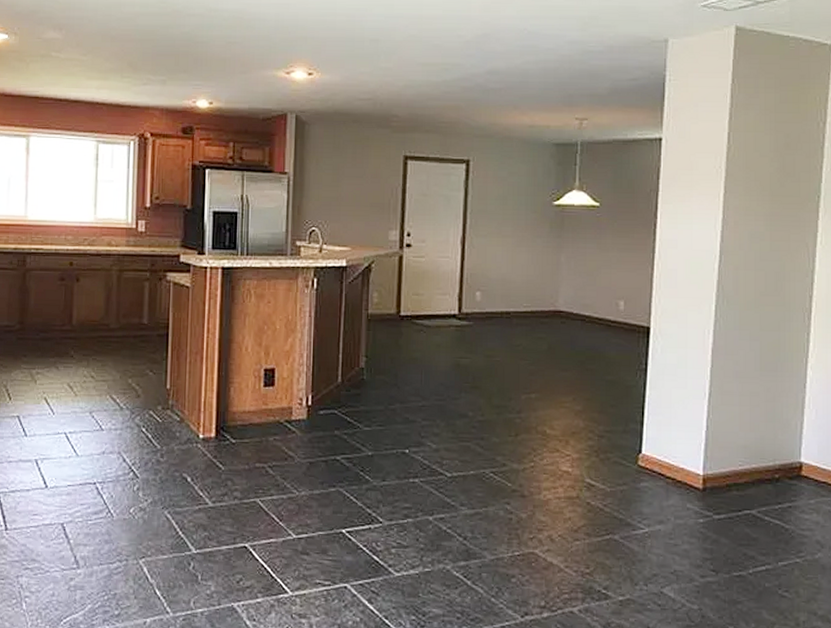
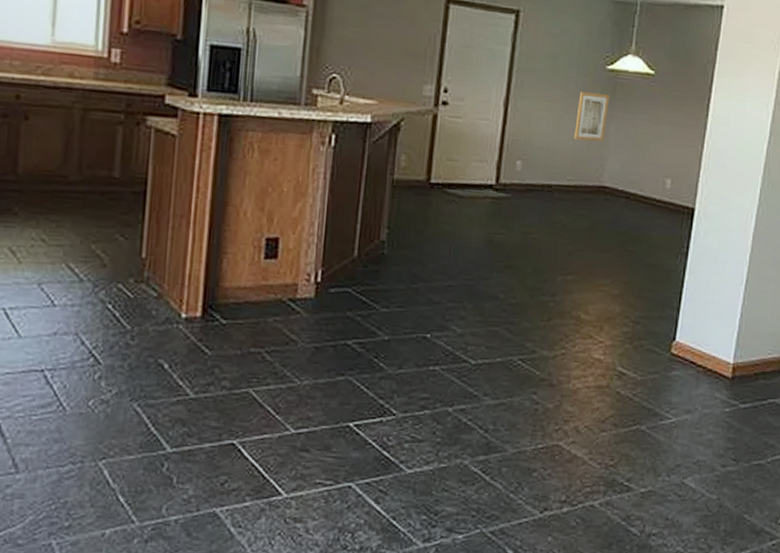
wall art: none [527,227,558,270] -> present [574,92,610,142]

